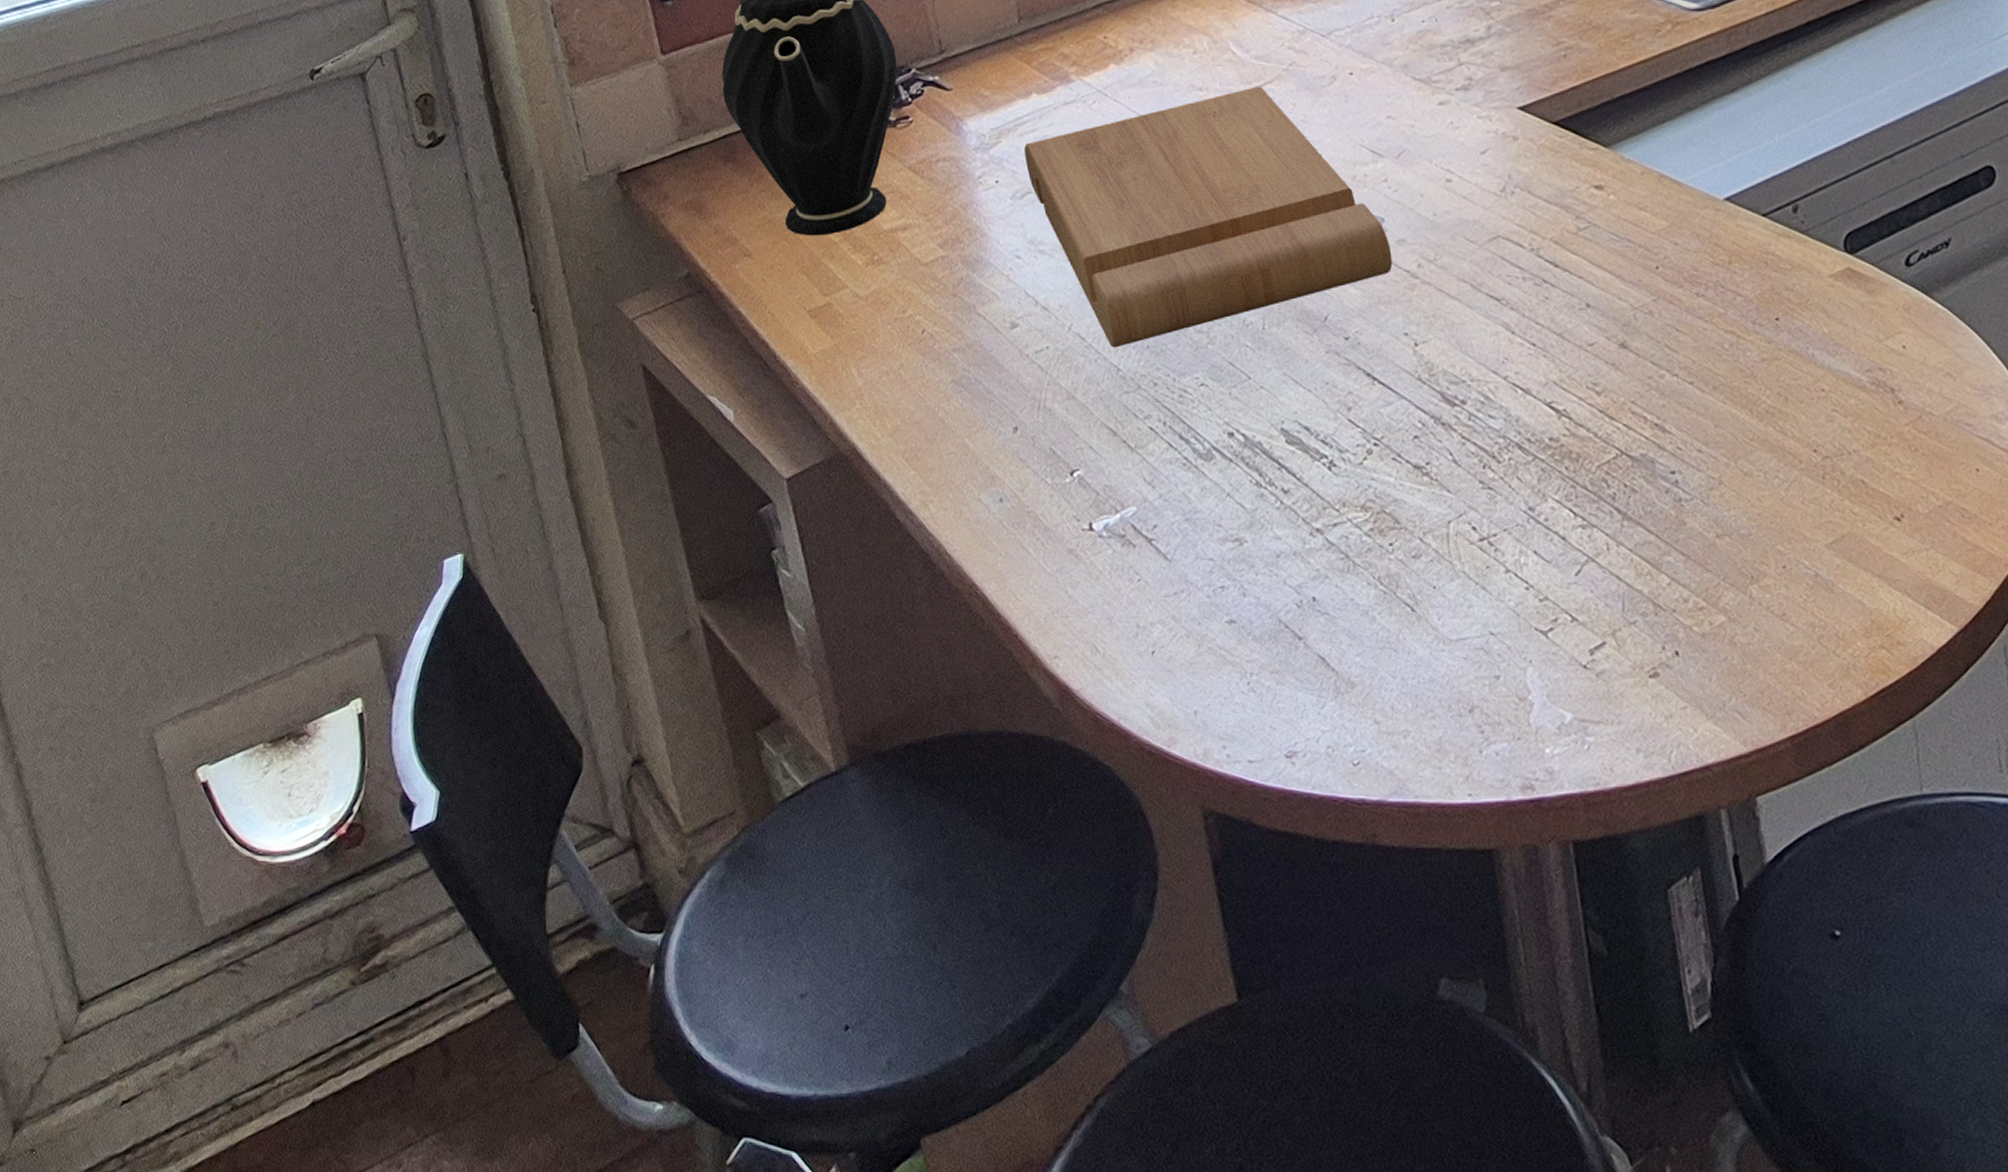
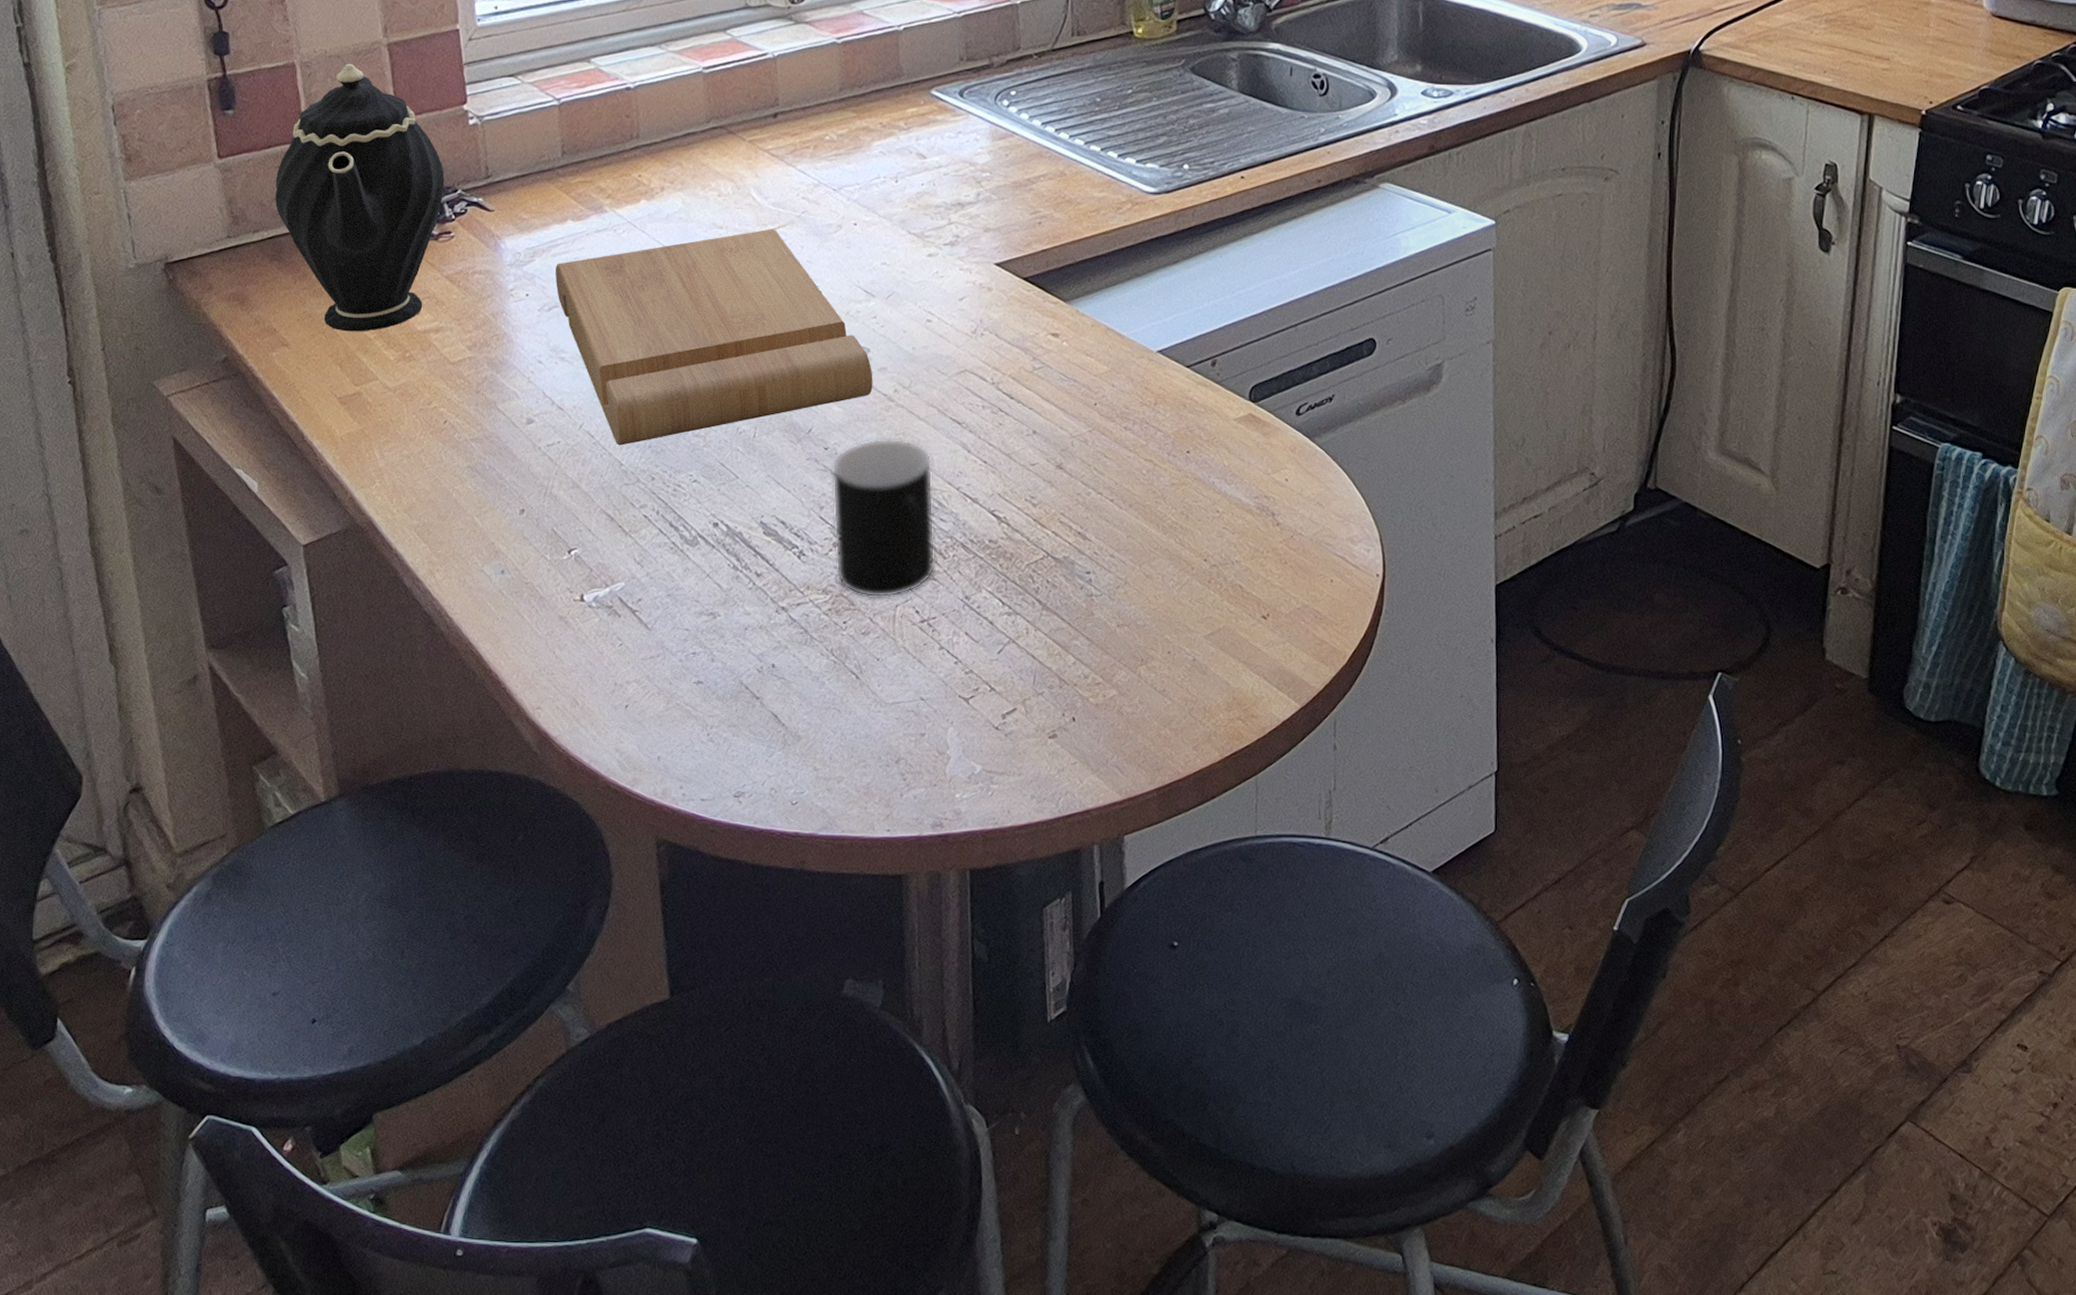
cup: none [1355,322,1489,514] -> present [831,438,935,598]

